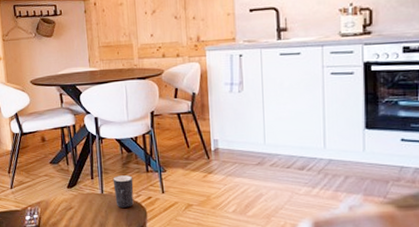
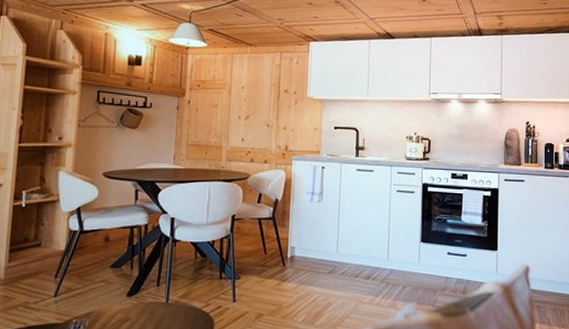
mug: present [112,175,134,208] -> none [181,282,204,319]

